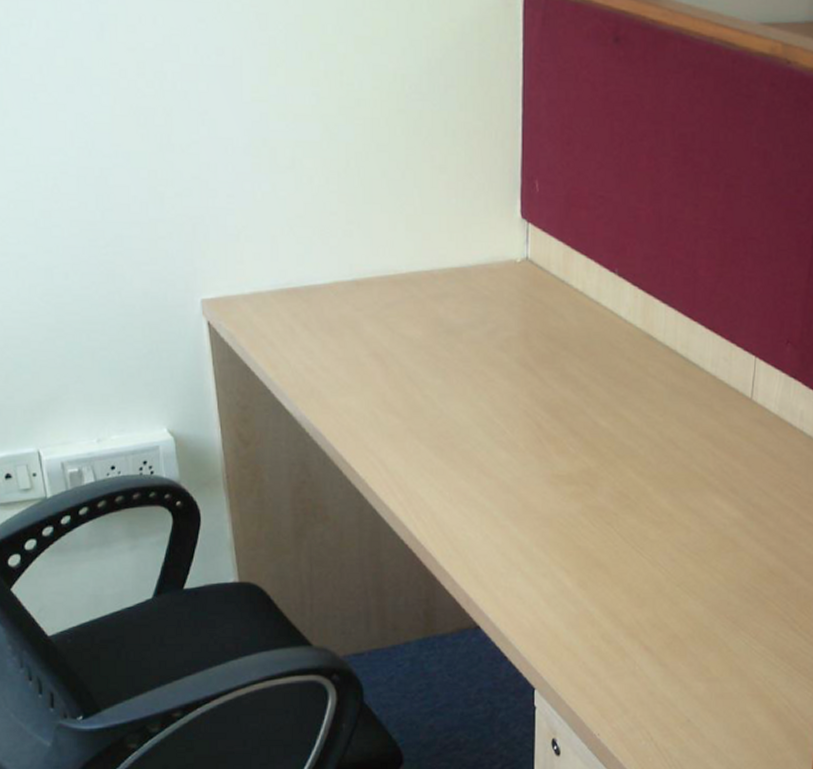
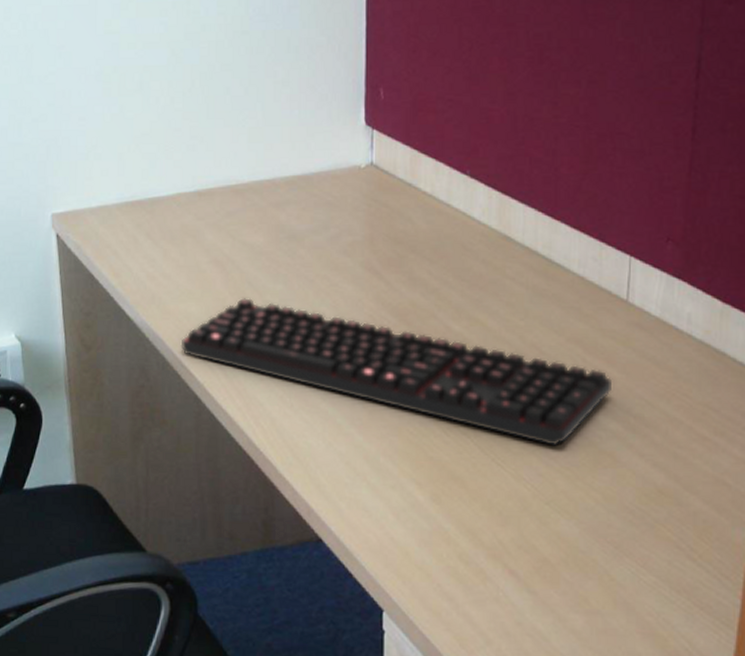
keyboard: none [341,391,736,534] -> present [180,297,612,447]

